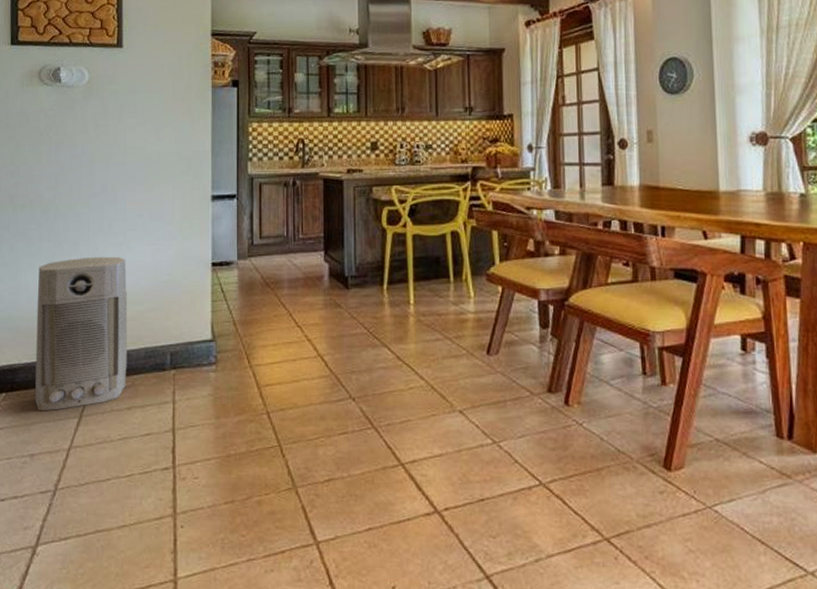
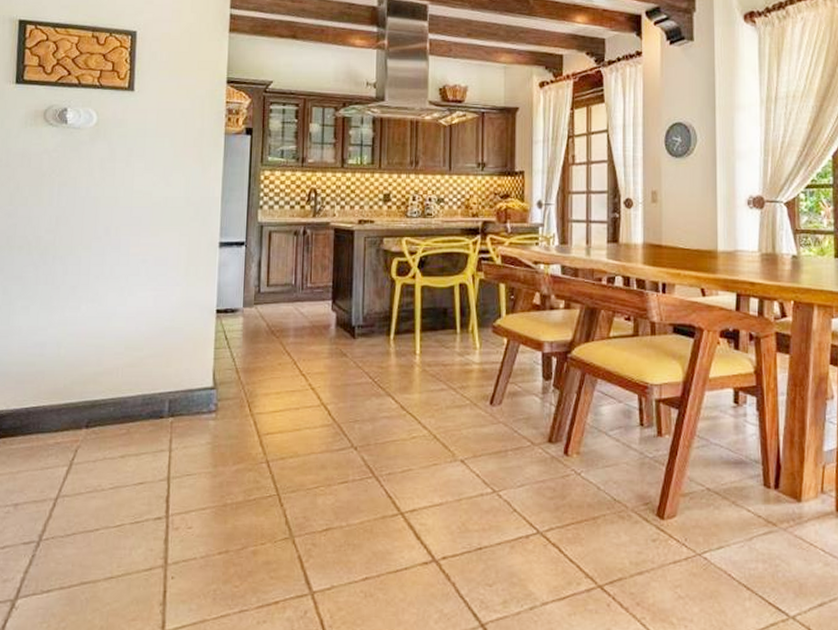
air purifier: present [35,256,128,411] -> none [22,301,127,459]

